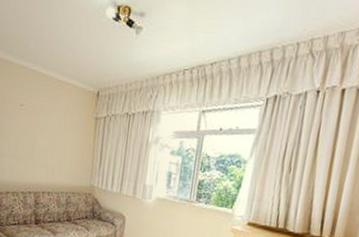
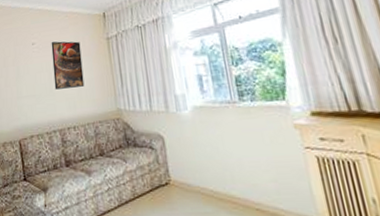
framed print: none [36,108,69,158] -> present [51,41,85,90]

